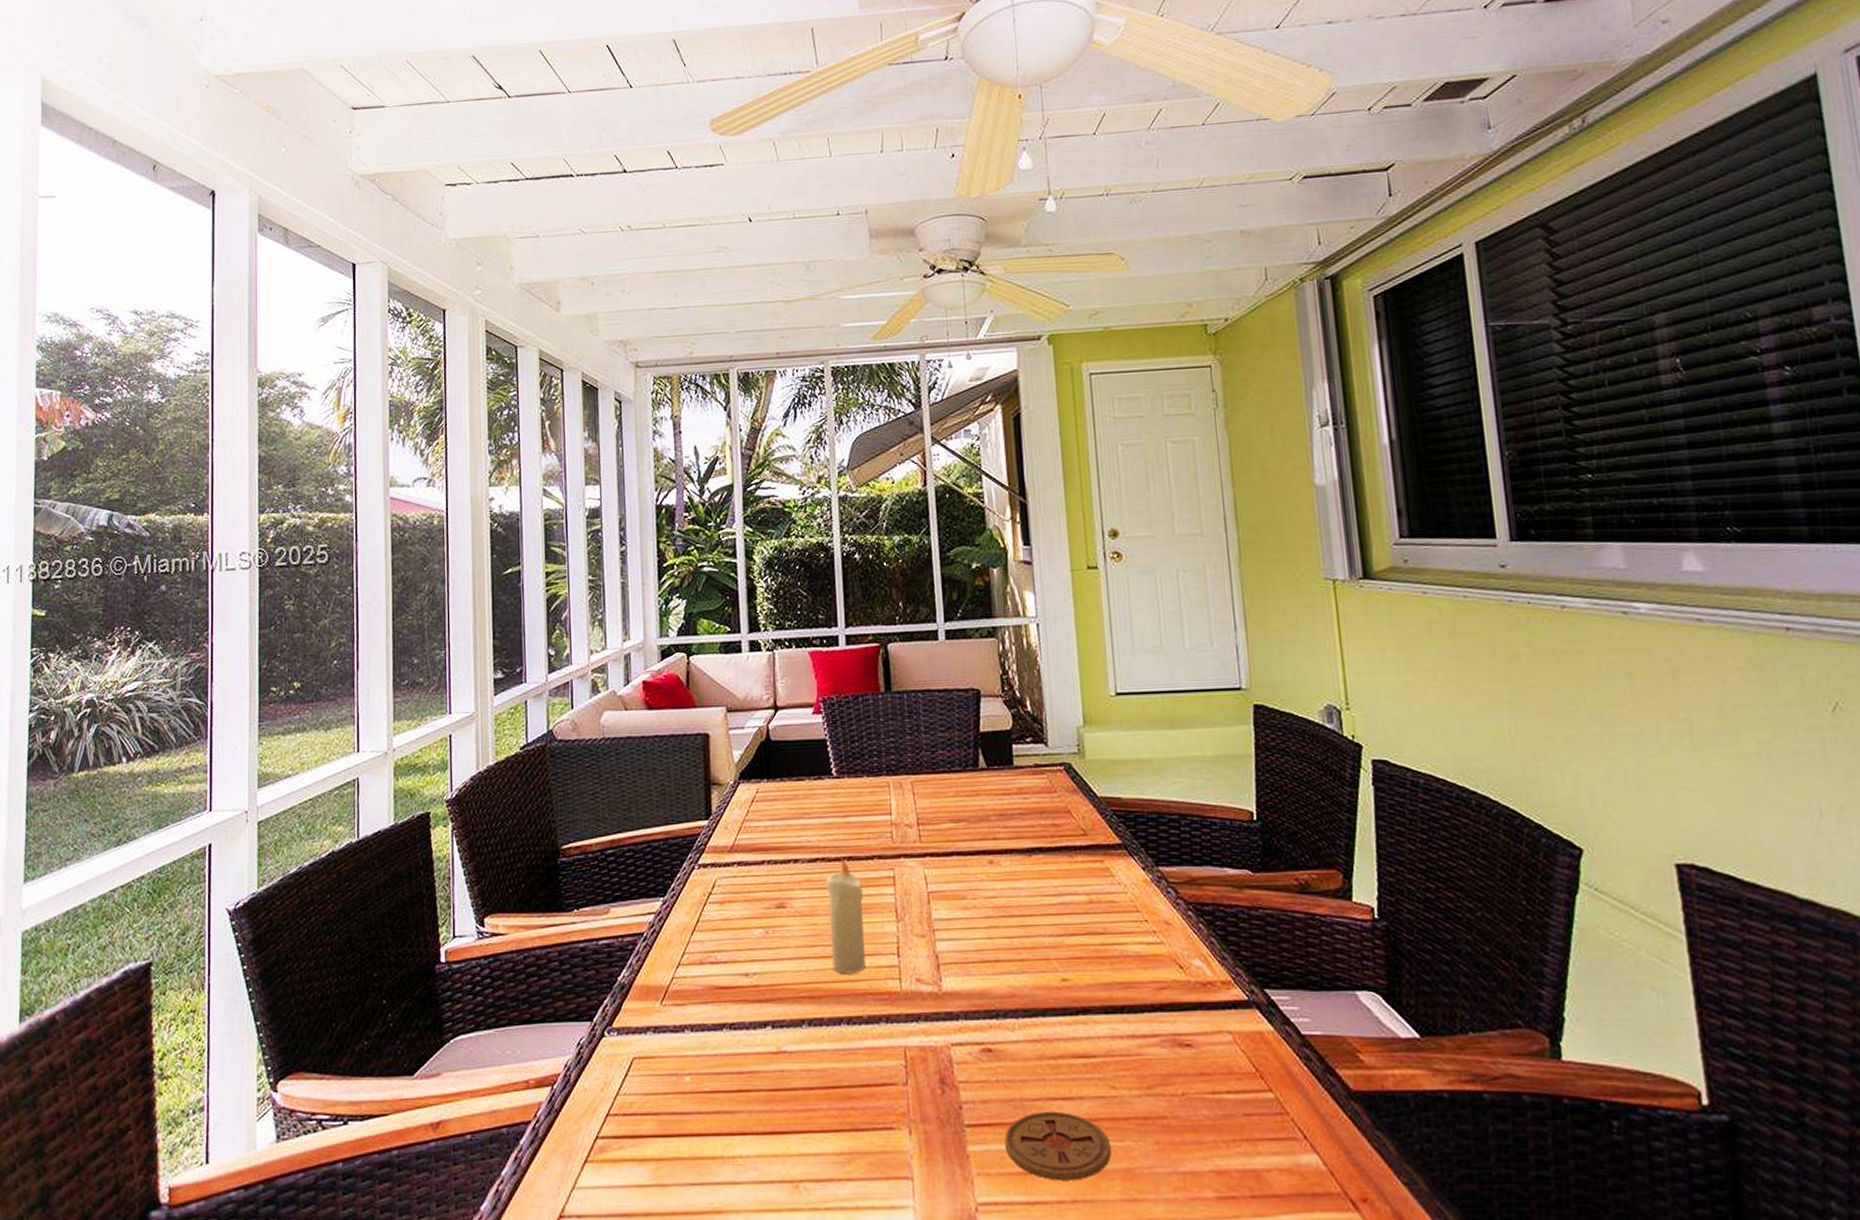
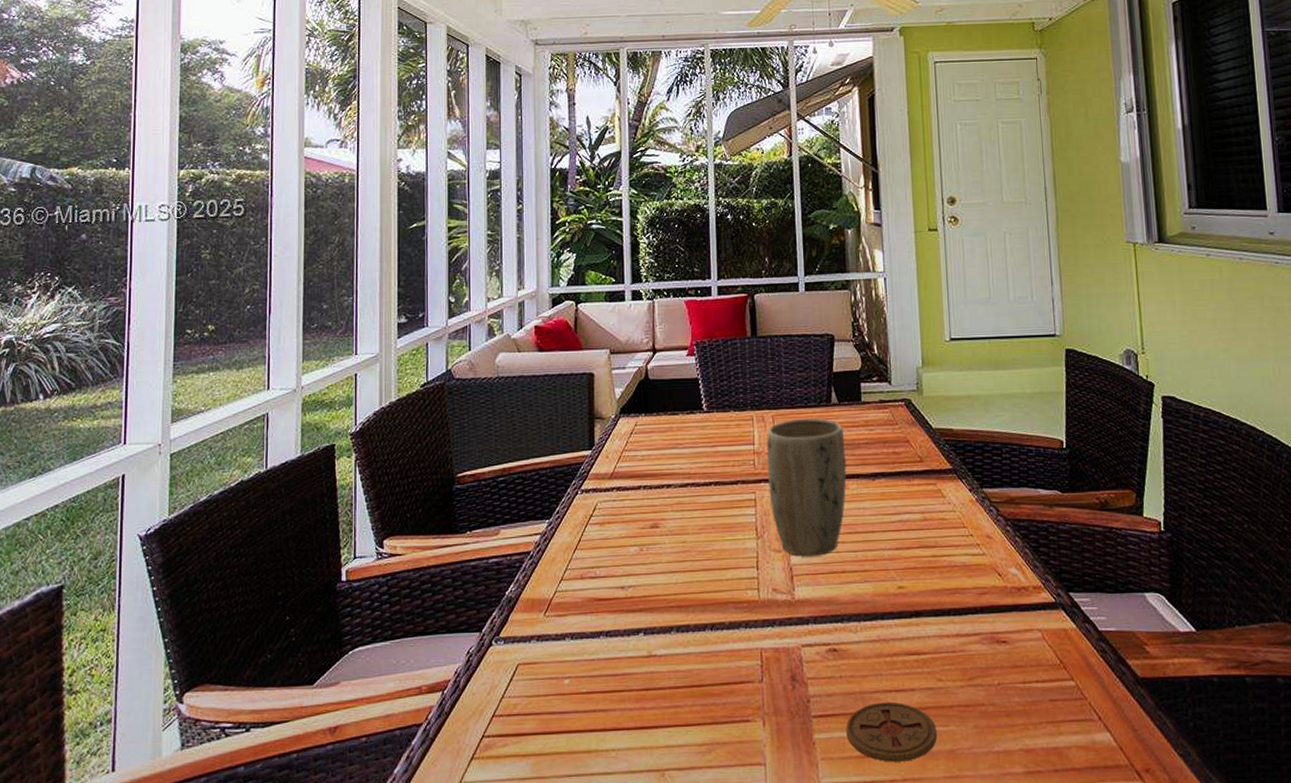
candle: present [825,858,866,974] -> none [695,483,729,585]
plant pot: none [905,784,999,943] -> present [766,418,847,557]

